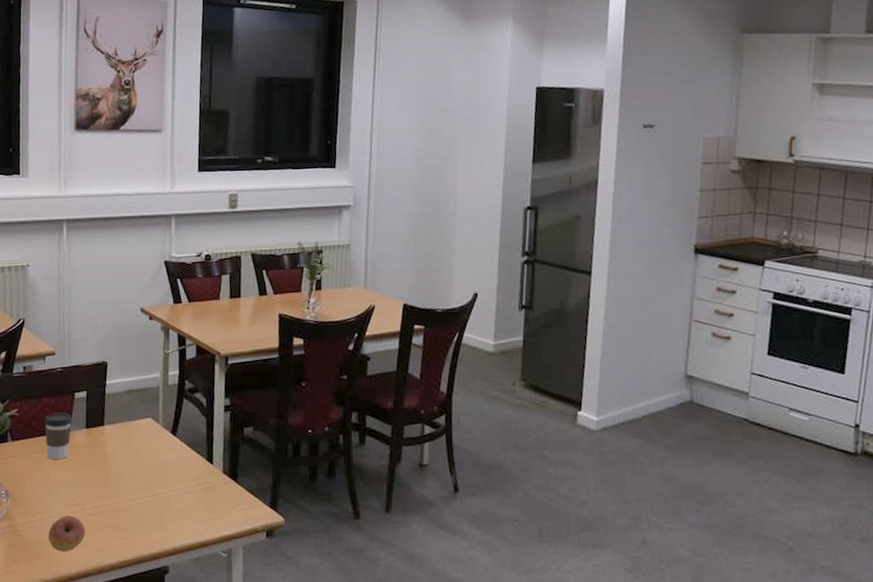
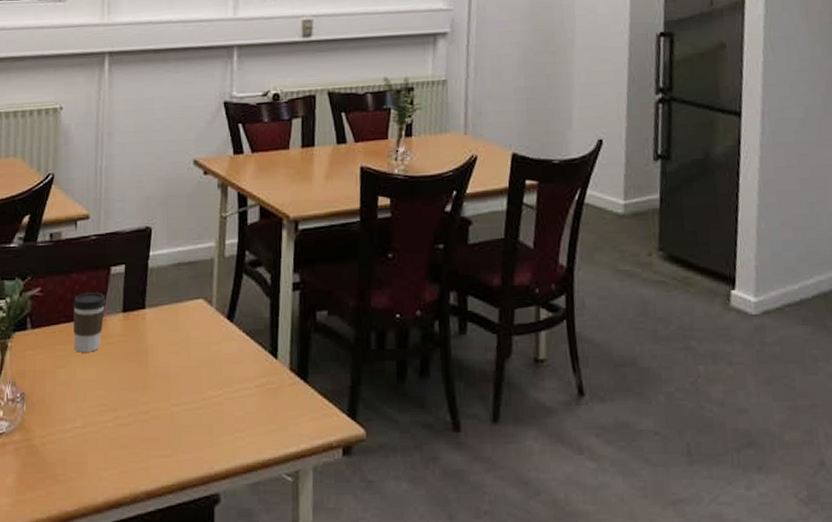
fruit: present [48,516,85,551] -> none [72,426,117,473]

